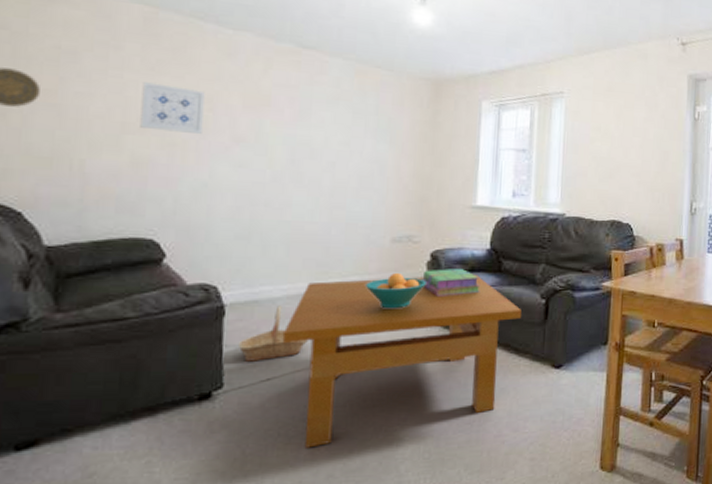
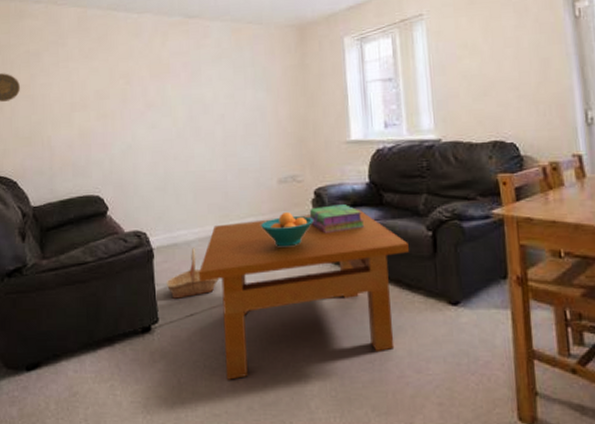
wall art: present [140,82,205,135] -> none [81,67,124,106]

